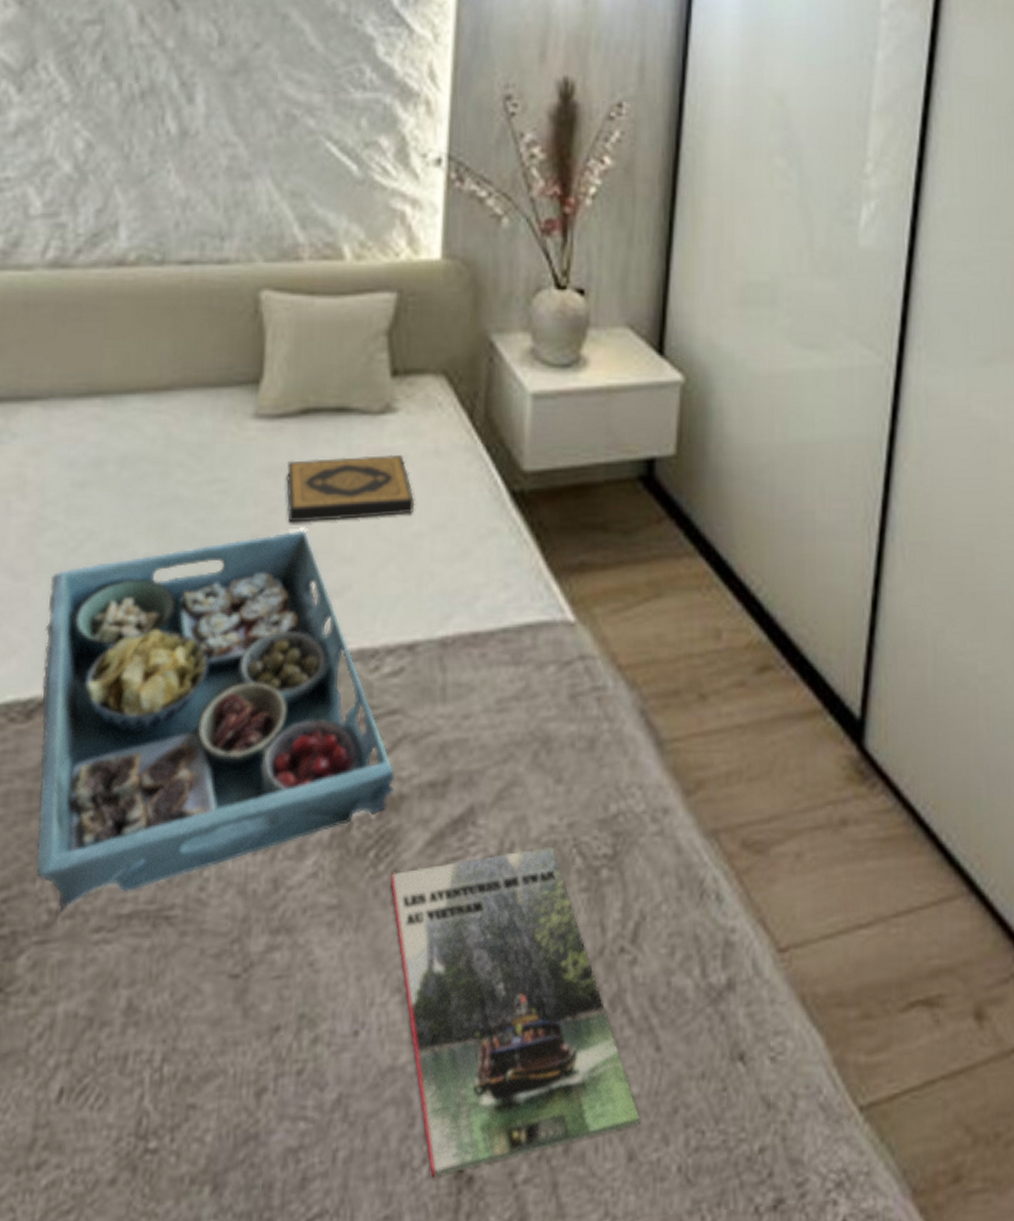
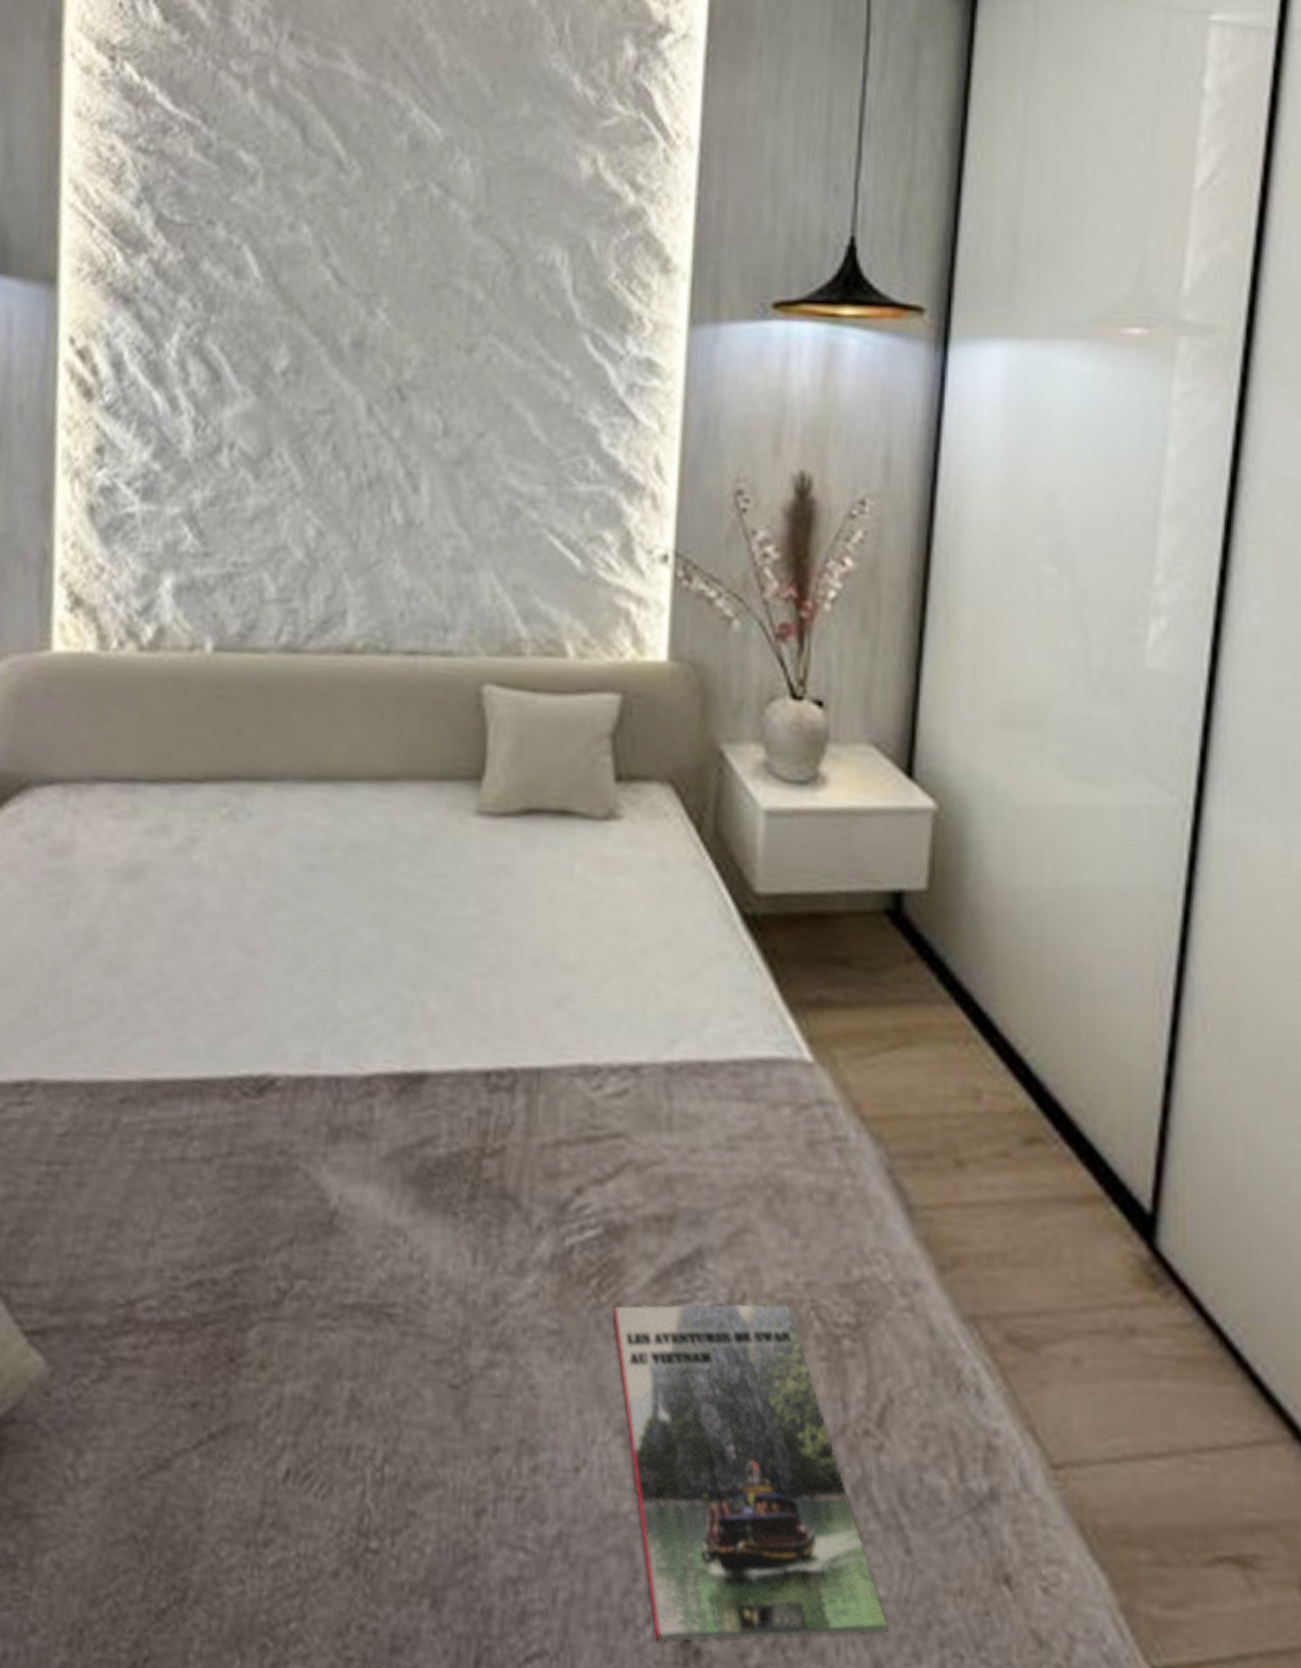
serving tray: present [36,530,395,912] -> none [266,934,618,1292]
hardback book: present [285,455,415,523] -> none [507,861,640,928]

